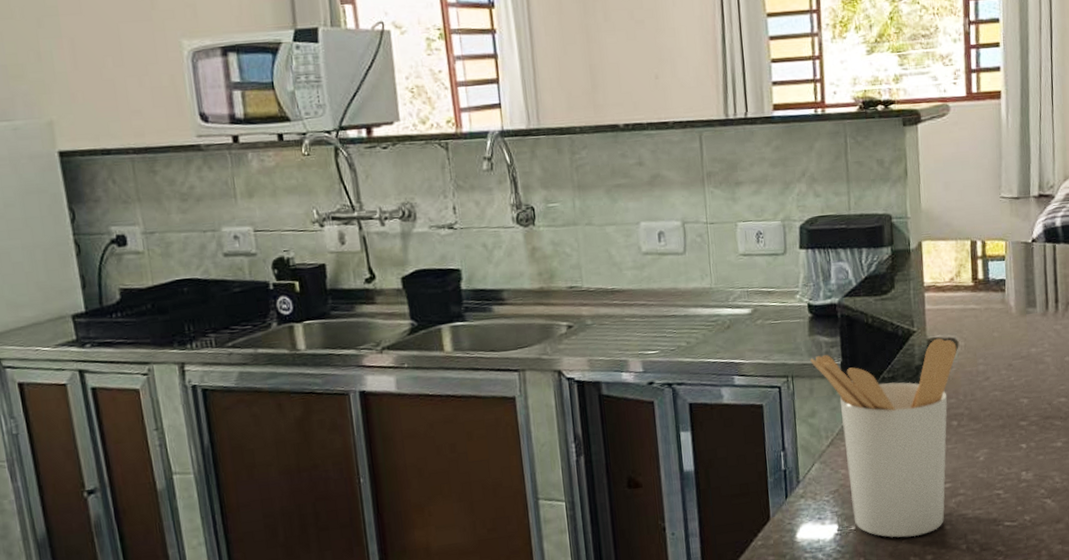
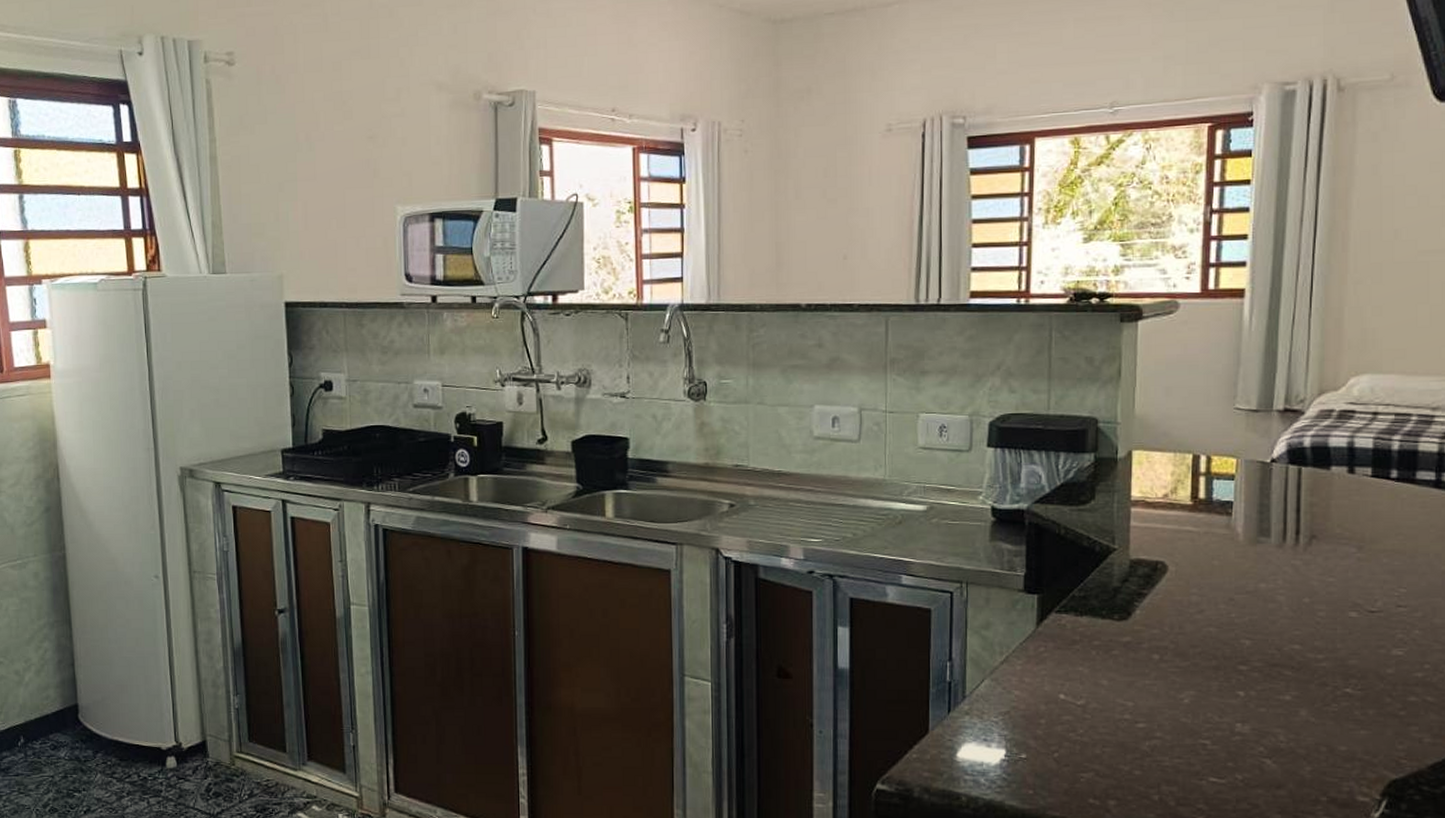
utensil holder: present [810,338,957,538] -> none [989,559,1166,777]

